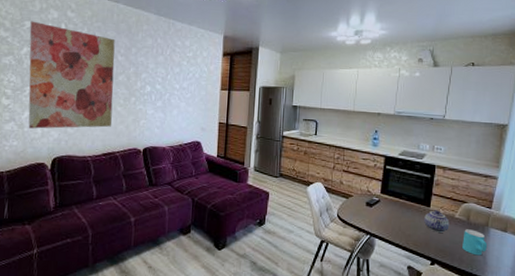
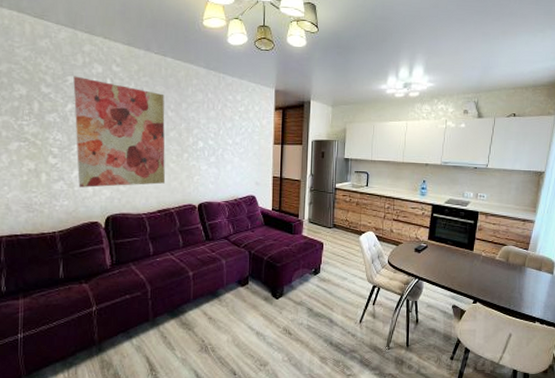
teapot: present [424,210,450,233] -> none [468,253,491,274]
cup: present [462,229,488,256] -> none [502,269,524,293]

